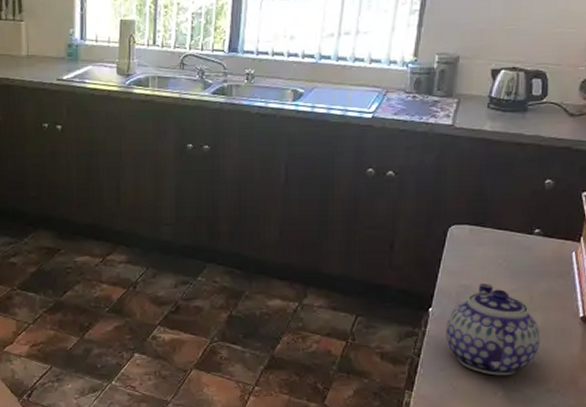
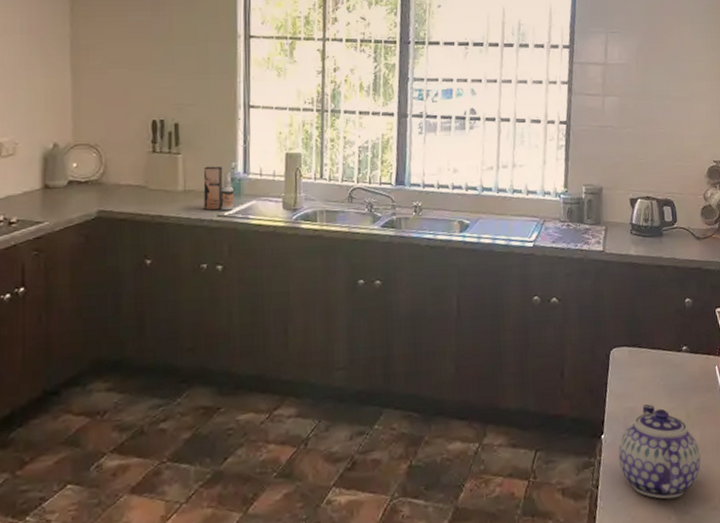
spray bottle: none [44,32,72,75] -> present [203,166,234,211]

